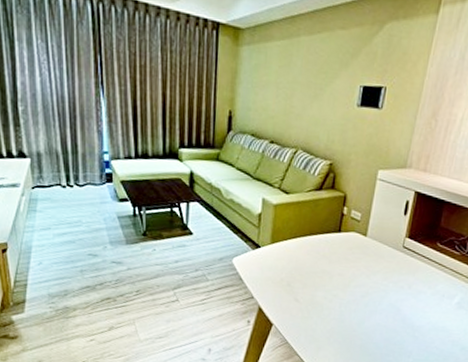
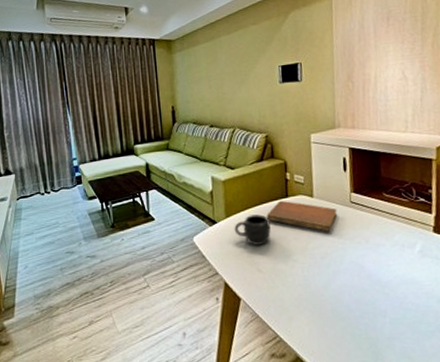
mug: none [278,244,317,276] -> present [234,214,271,245]
notebook: none [314,234,388,273] -> present [267,200,338,232]

